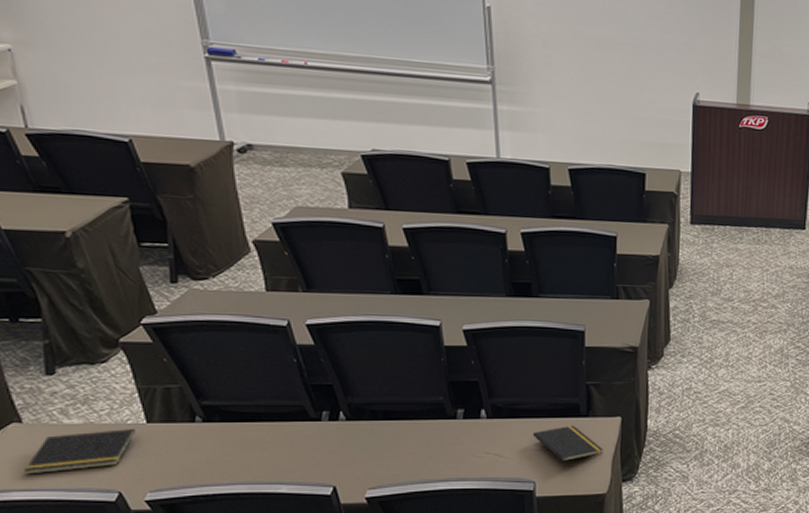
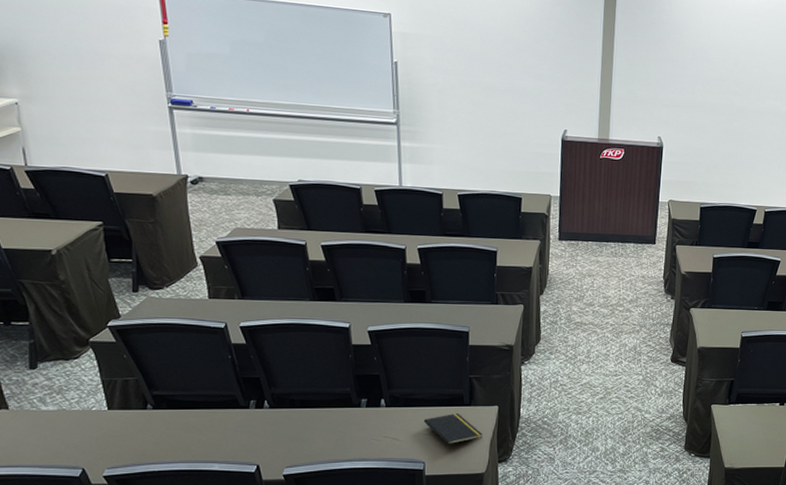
notepad: present [23,428,135,475] -> none [7,414,98,453]

